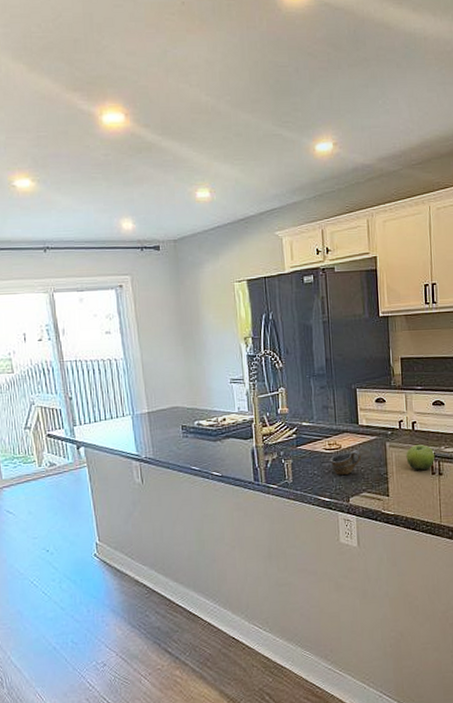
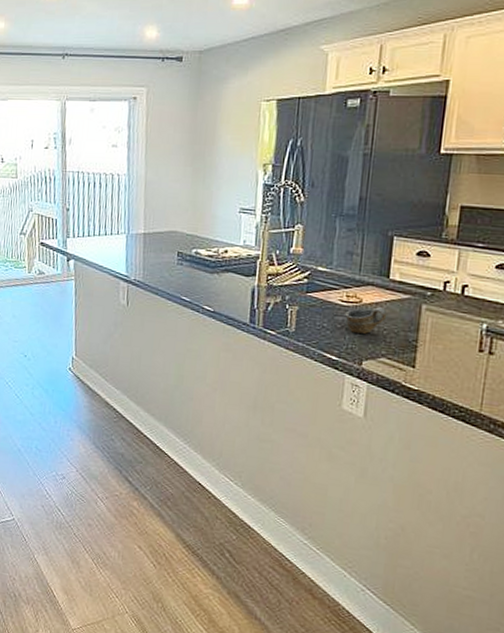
fruit: present [406,444,435,470] -> none [446,312,488,345]

